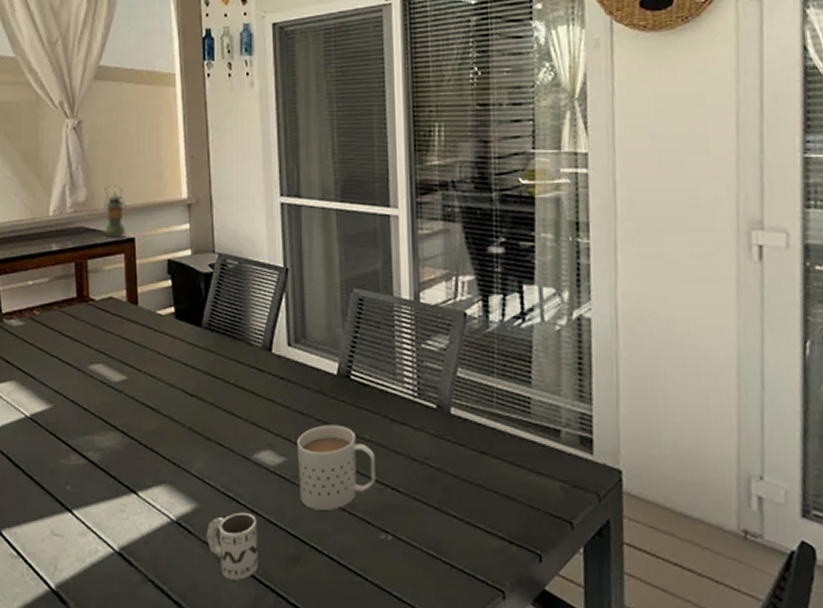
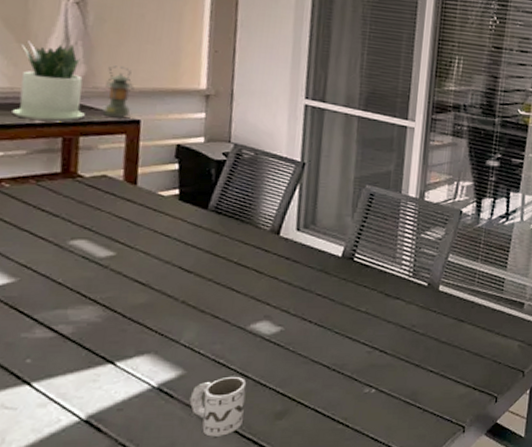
planter: none [35,171,90,247] -> present [12,40,85,122]
mug: present [297,425,377,510] -> none [292,299,369,371]

